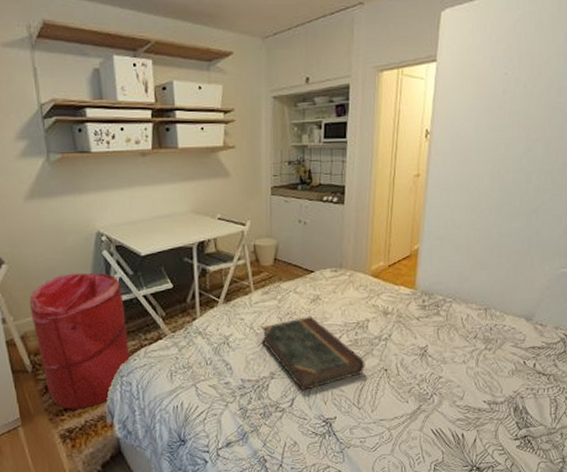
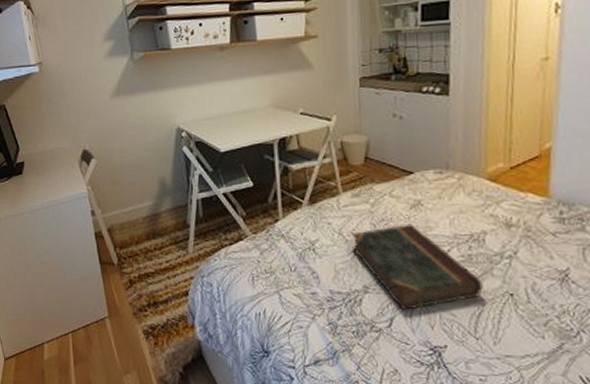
laundry hamper: present [29,273,130,409] -> none [115,168,210,306]

